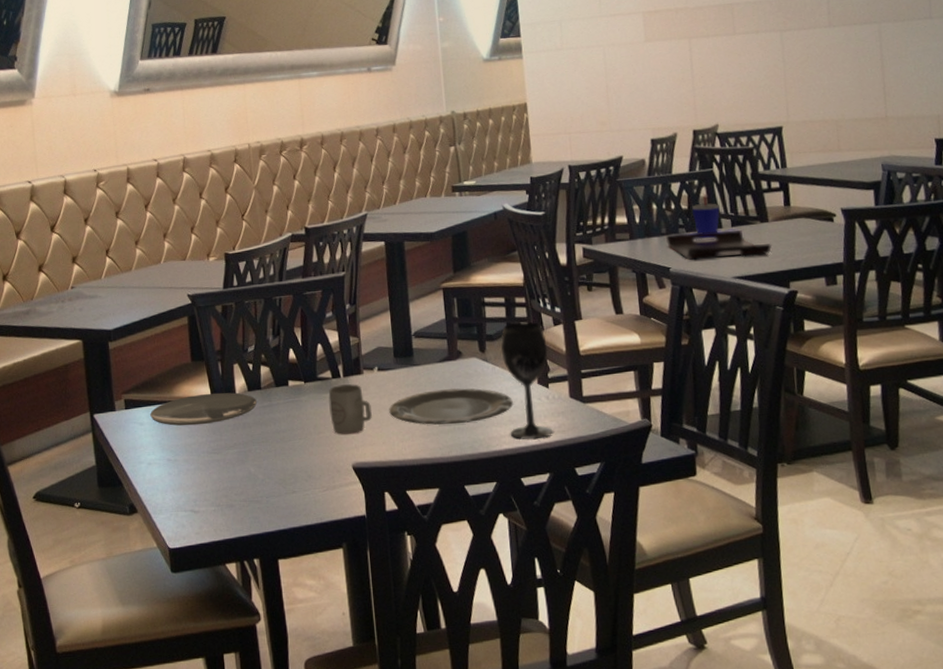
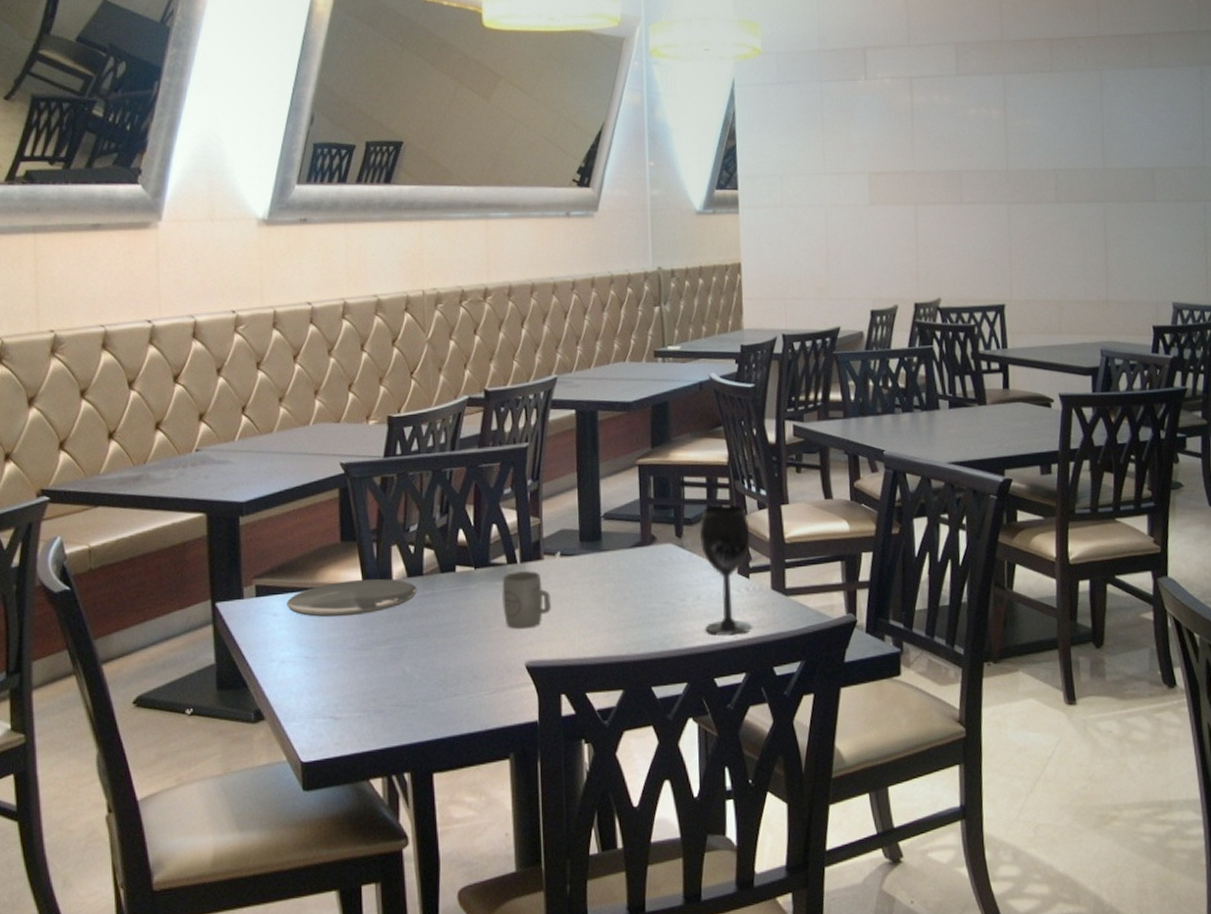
plate: present [389,388,513,425] -> none [571,577,710,618]
serving tray: present [666,230,772,259] -> none [881,412,989,442]
beverage cup: present [692,194,720,234] -> none [910,372,938,415]

